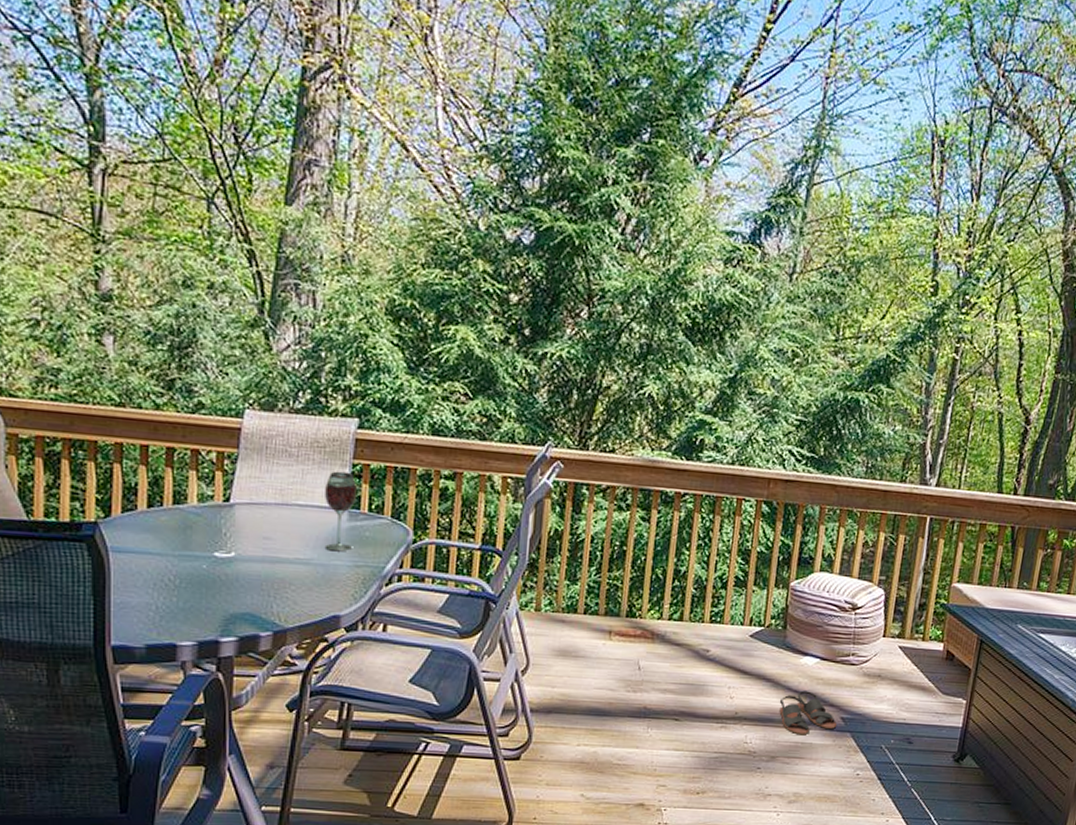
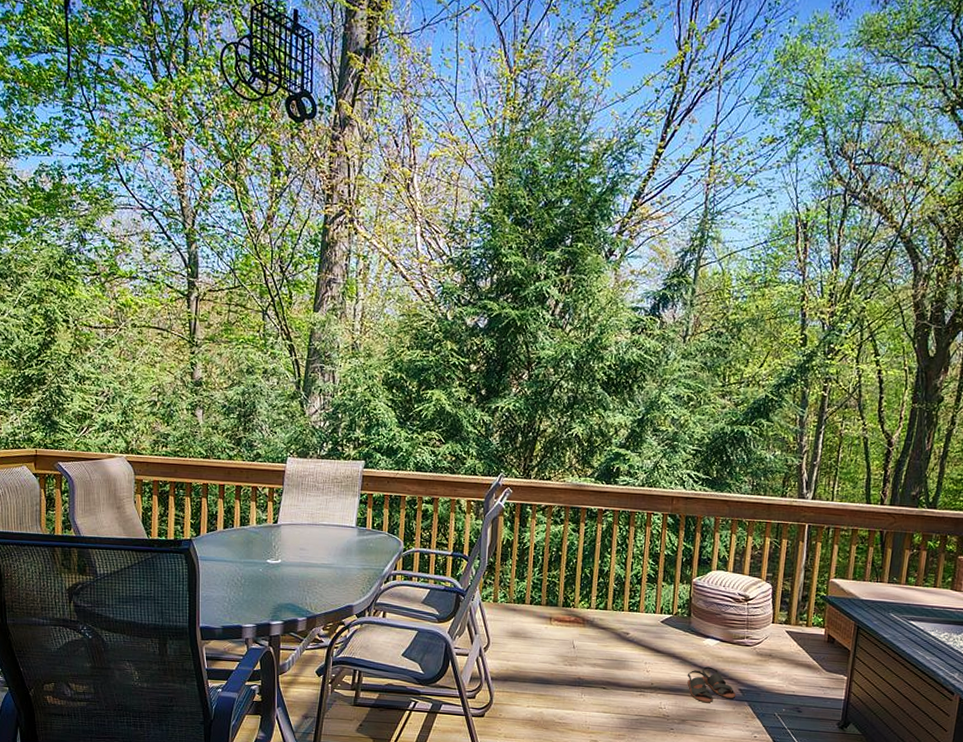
wineglass: present [324,471,358,552] -> none [342,499,365,558]

